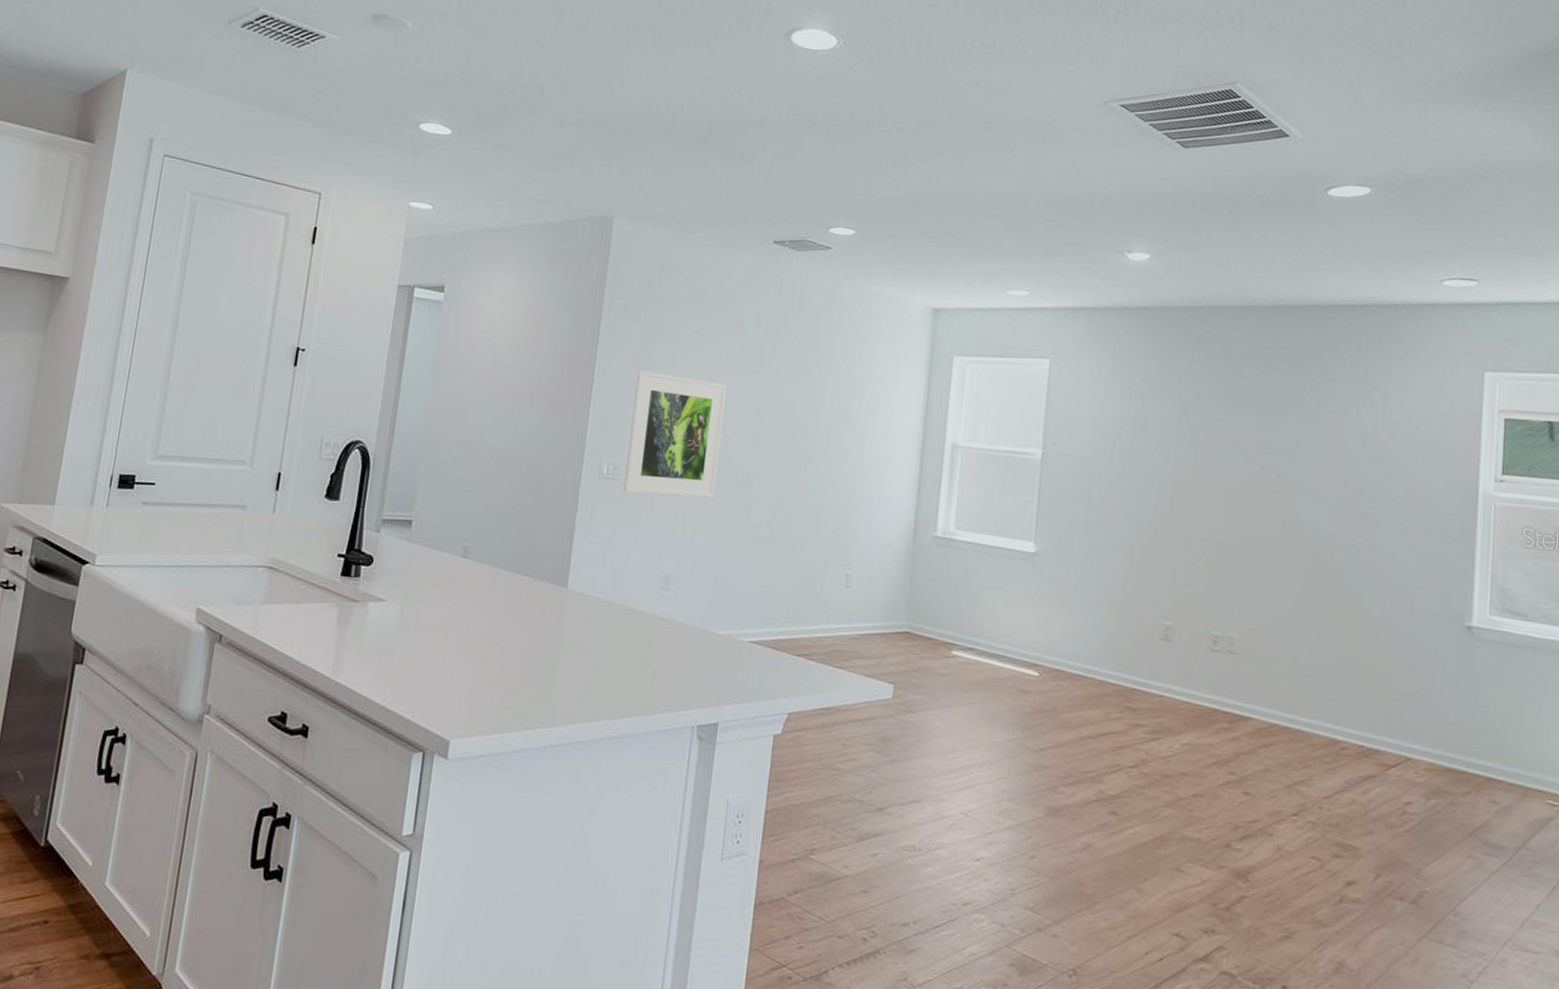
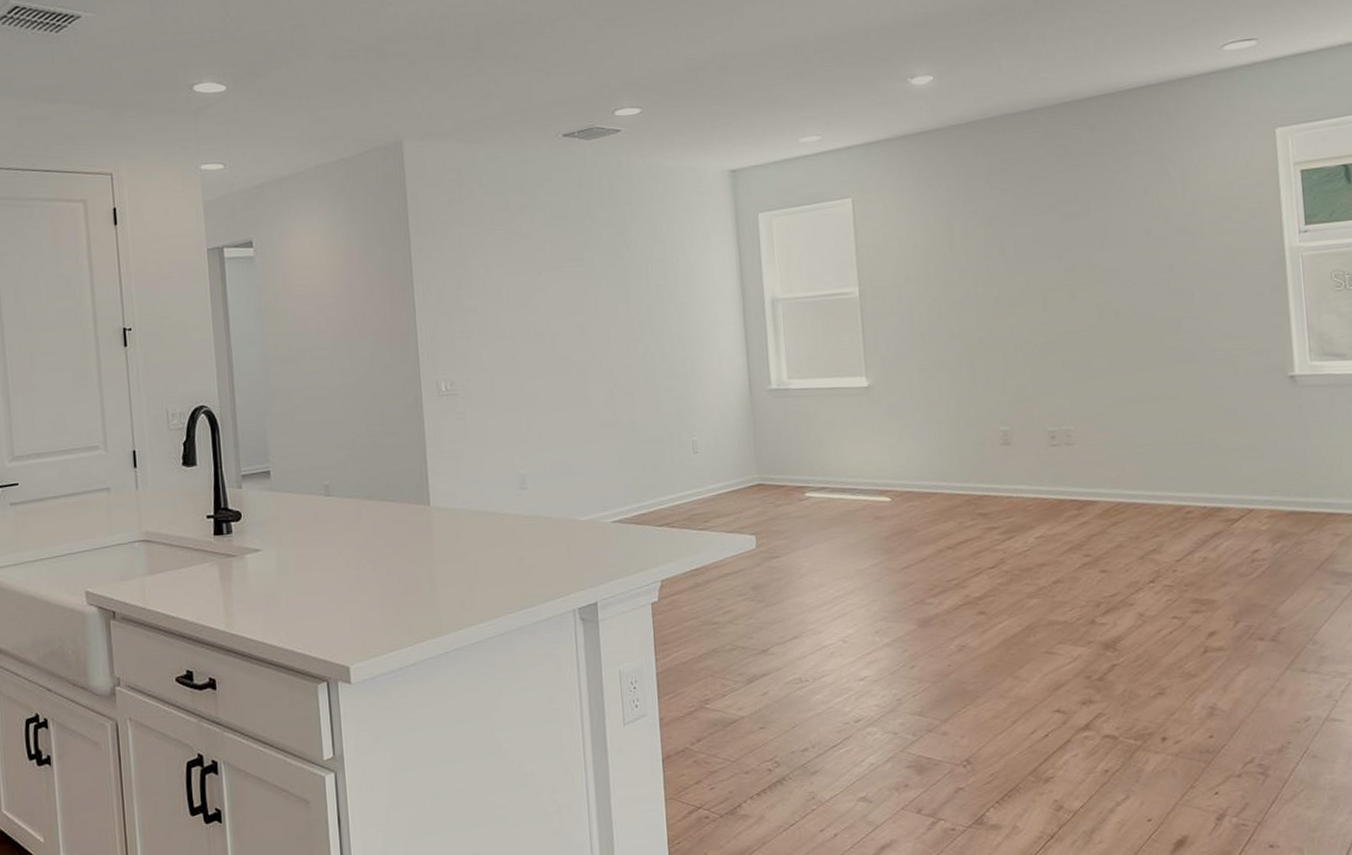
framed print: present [623,369,727,499] -> none [456,282,552,406]

